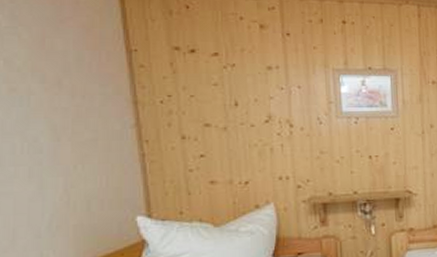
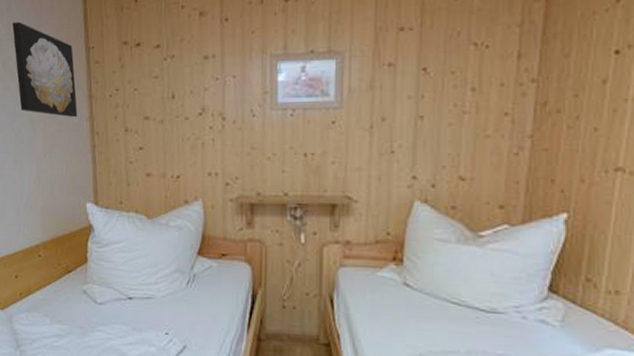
wall art: none [17,14,120,125] -> present [12,21,78,118]

